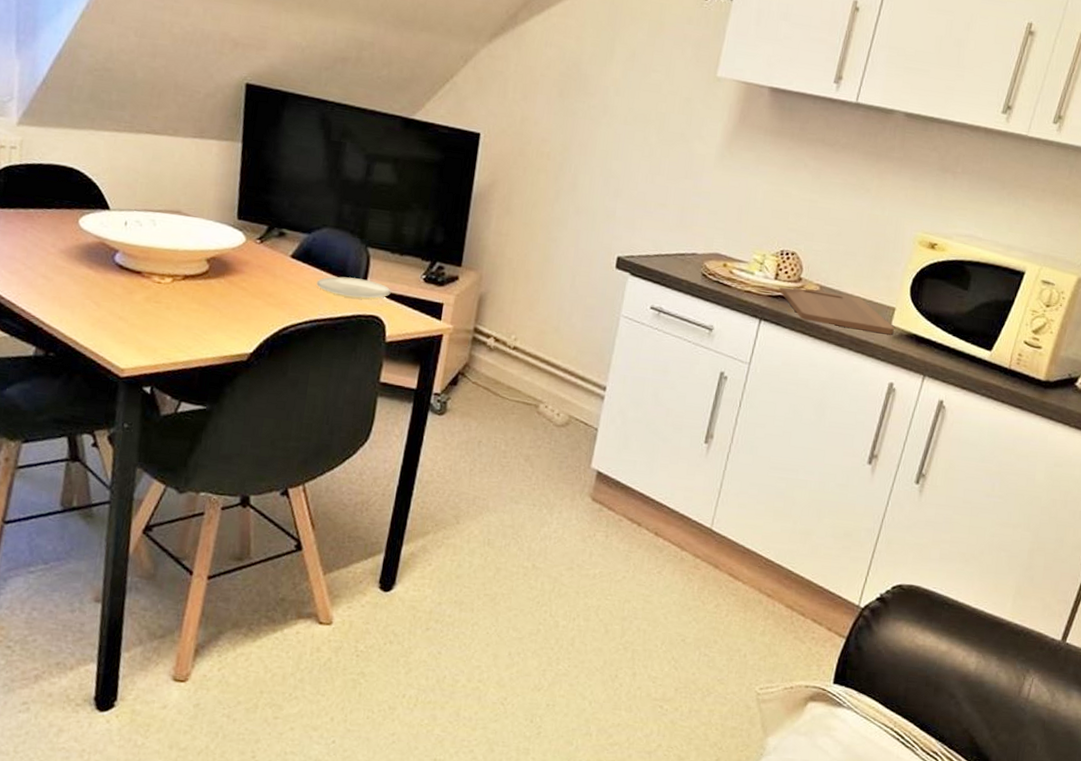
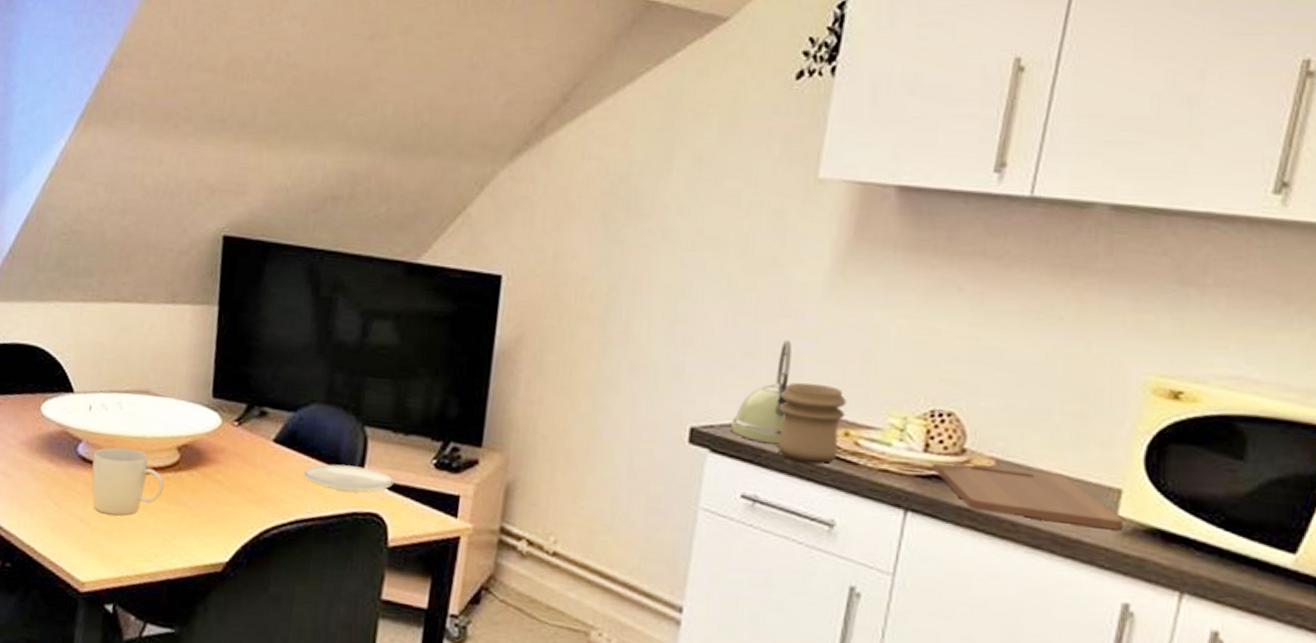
mug: none [128,257,195,315] -> present [91,447,164,516]
kettle: none [645,195,692,271] -> present [729,340,792,445]
jar: none [678,227,726,287] -> present [778,382,847,466]

